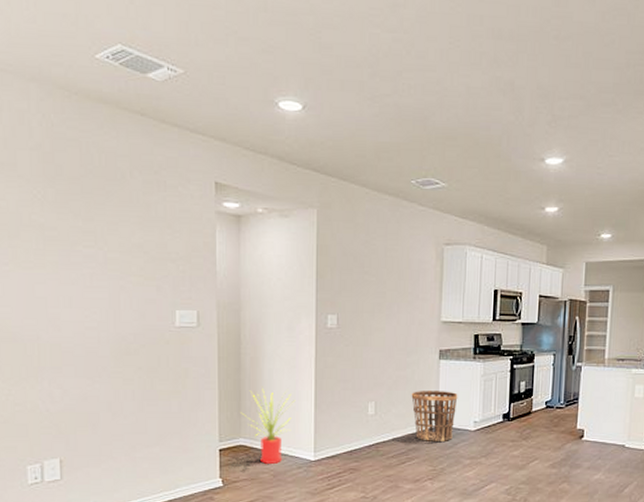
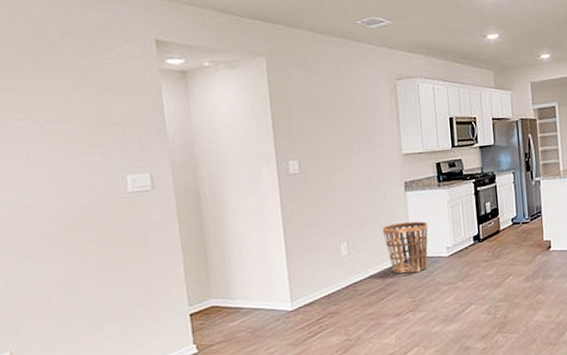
house plant: present [241,389,296,464] -> none [209,244,266,322]

